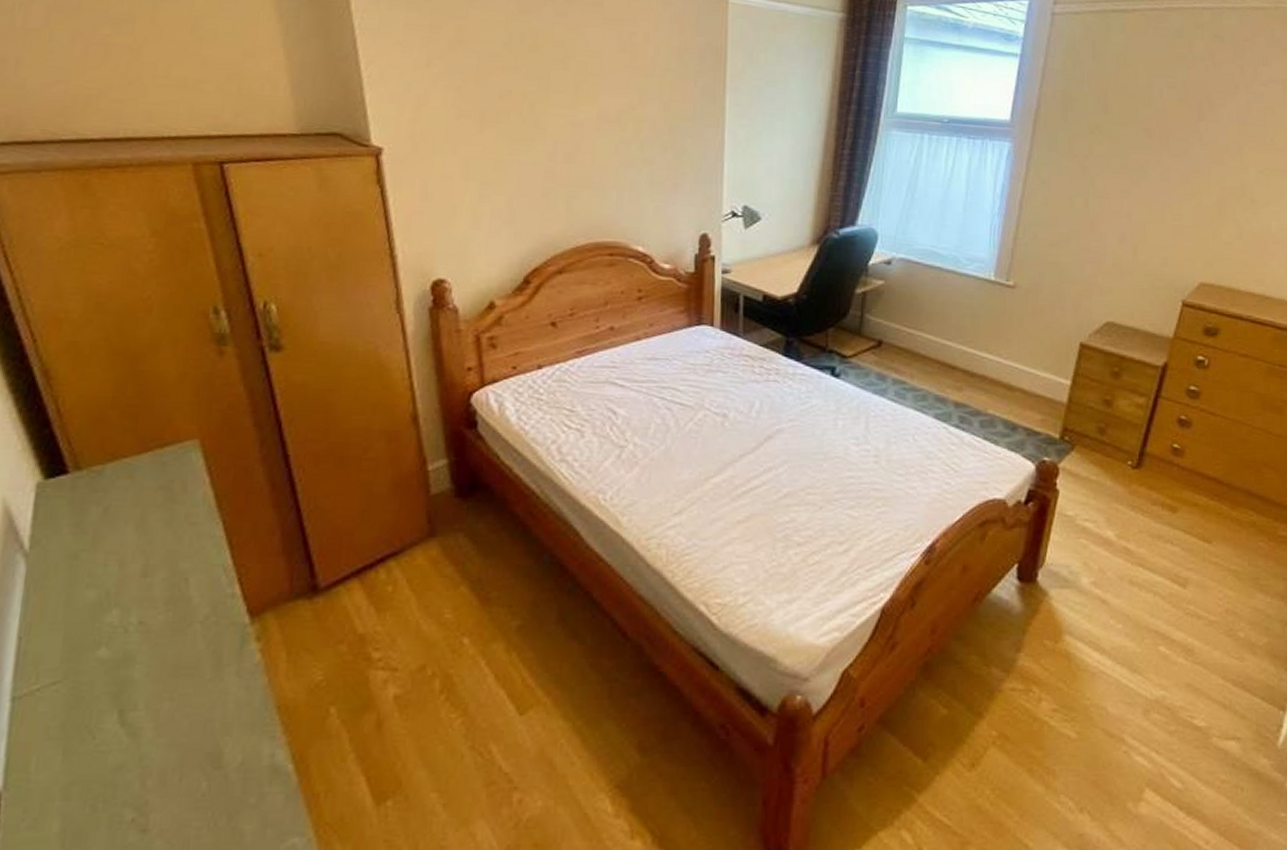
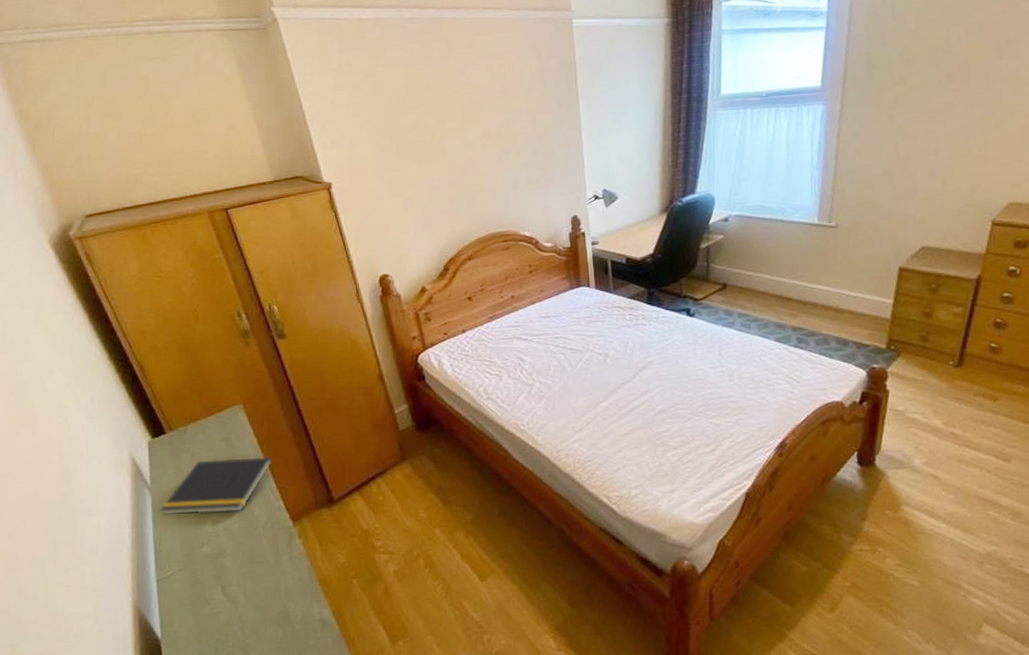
notepad: none [37,518,233,598] -> present [160,458,272,515]

